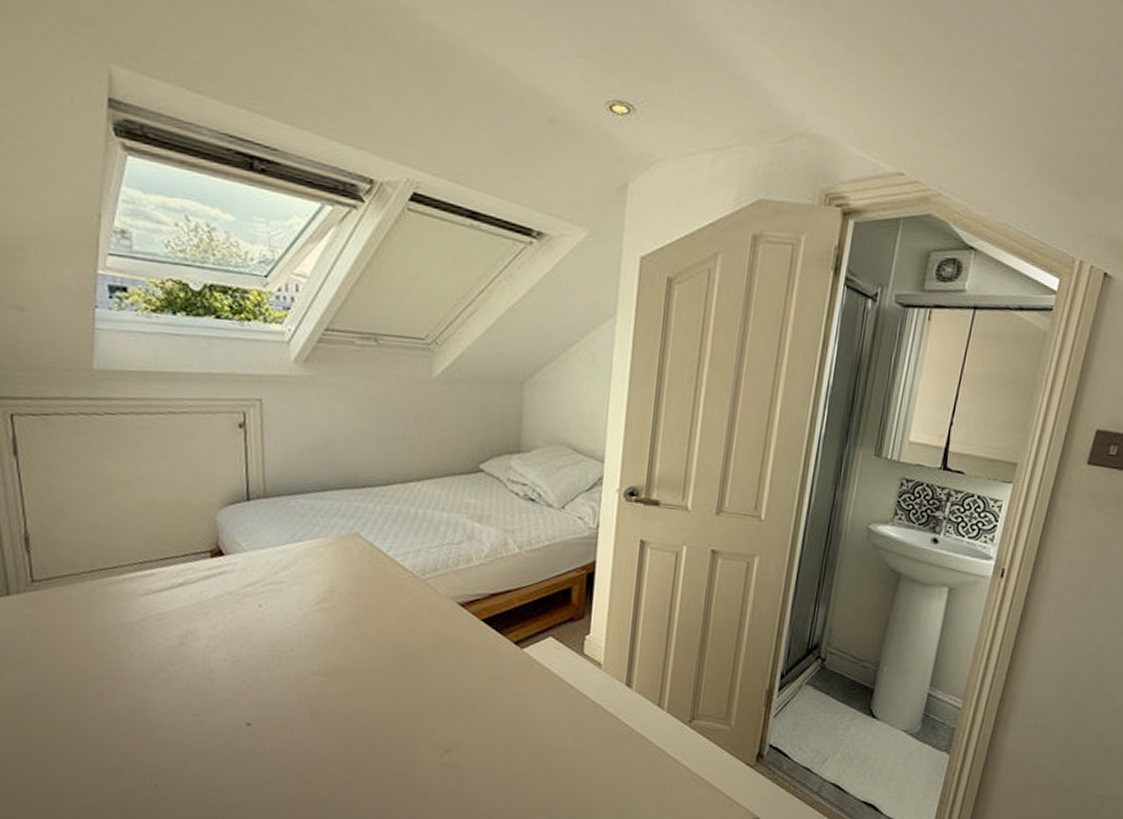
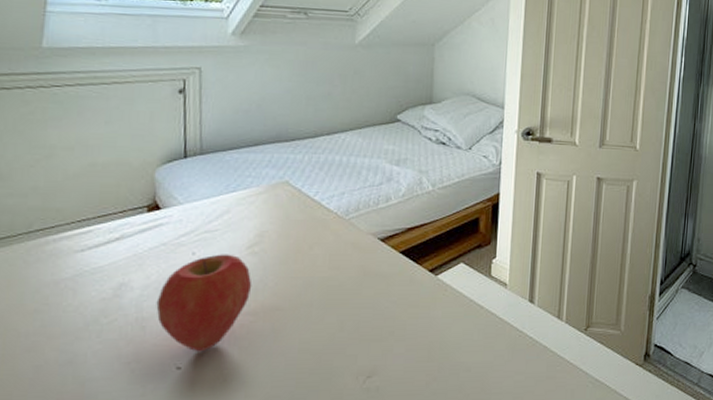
apple: none [223,608,322,710] -> present [156,254,252,352]

